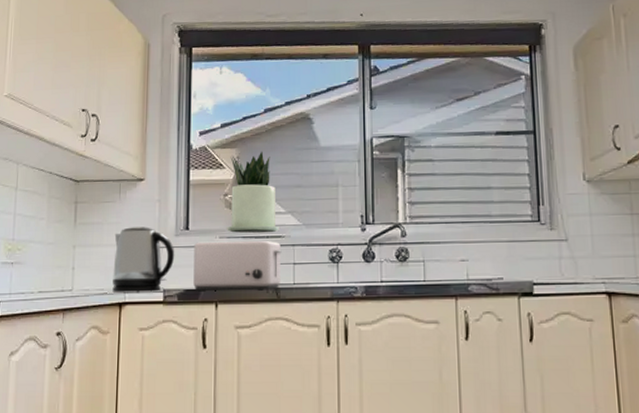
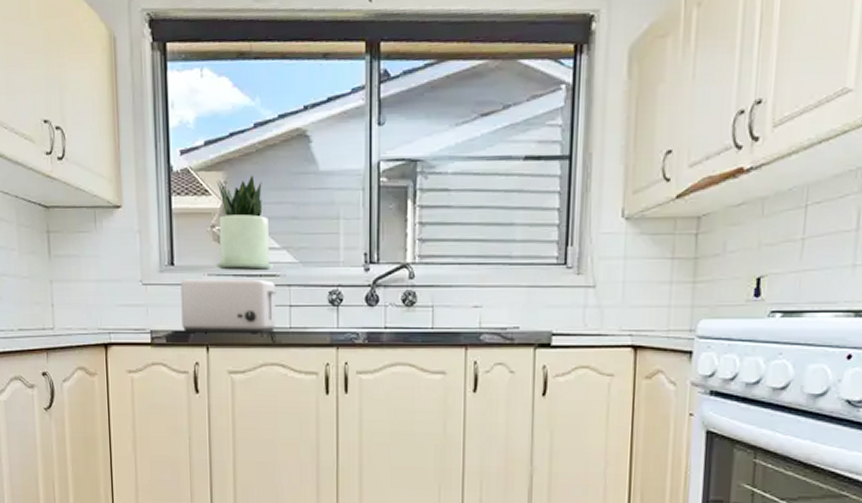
kettle: present [112,227,175,294] -> none [93,261,161,334]

